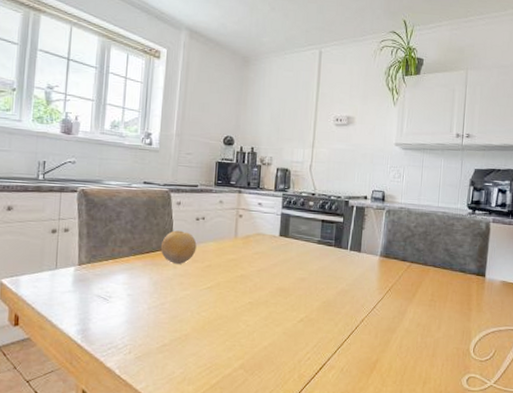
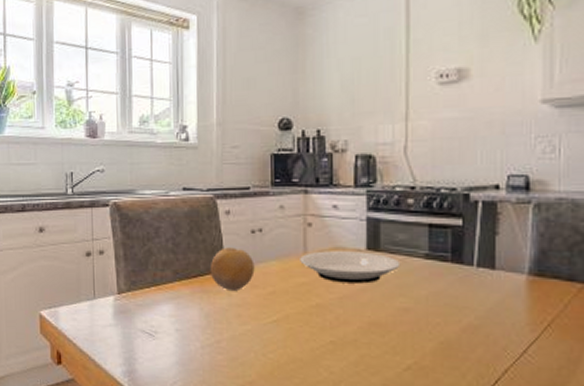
plate: none [231,236,302,260] -> present [300,251,401,284]

